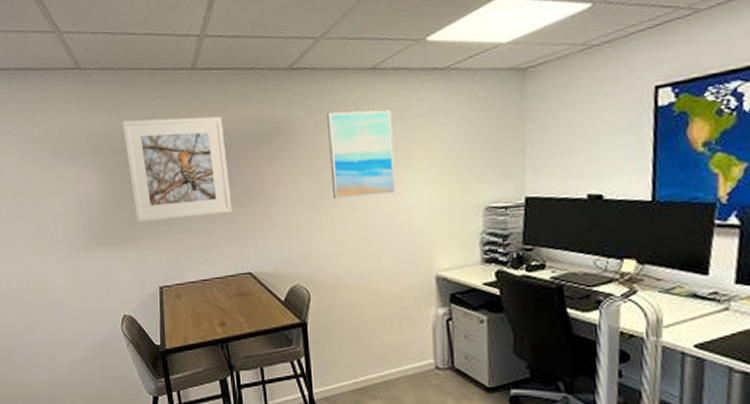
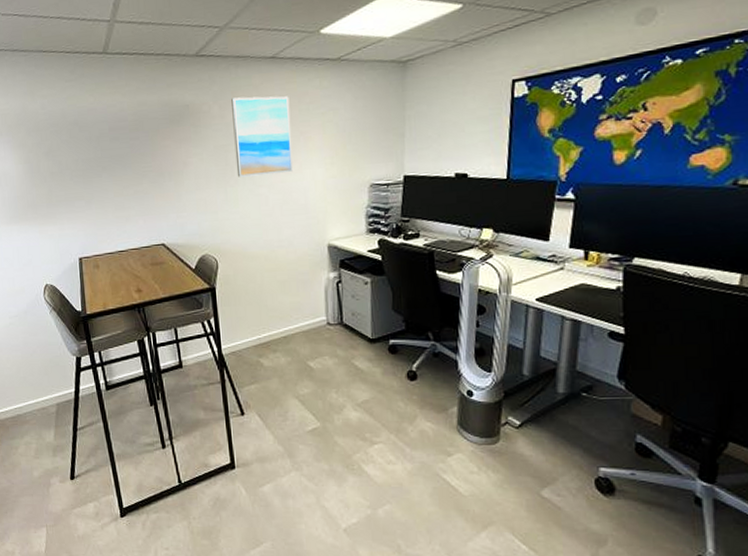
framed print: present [122,116,233,223] -> none [36,99,146,199]

